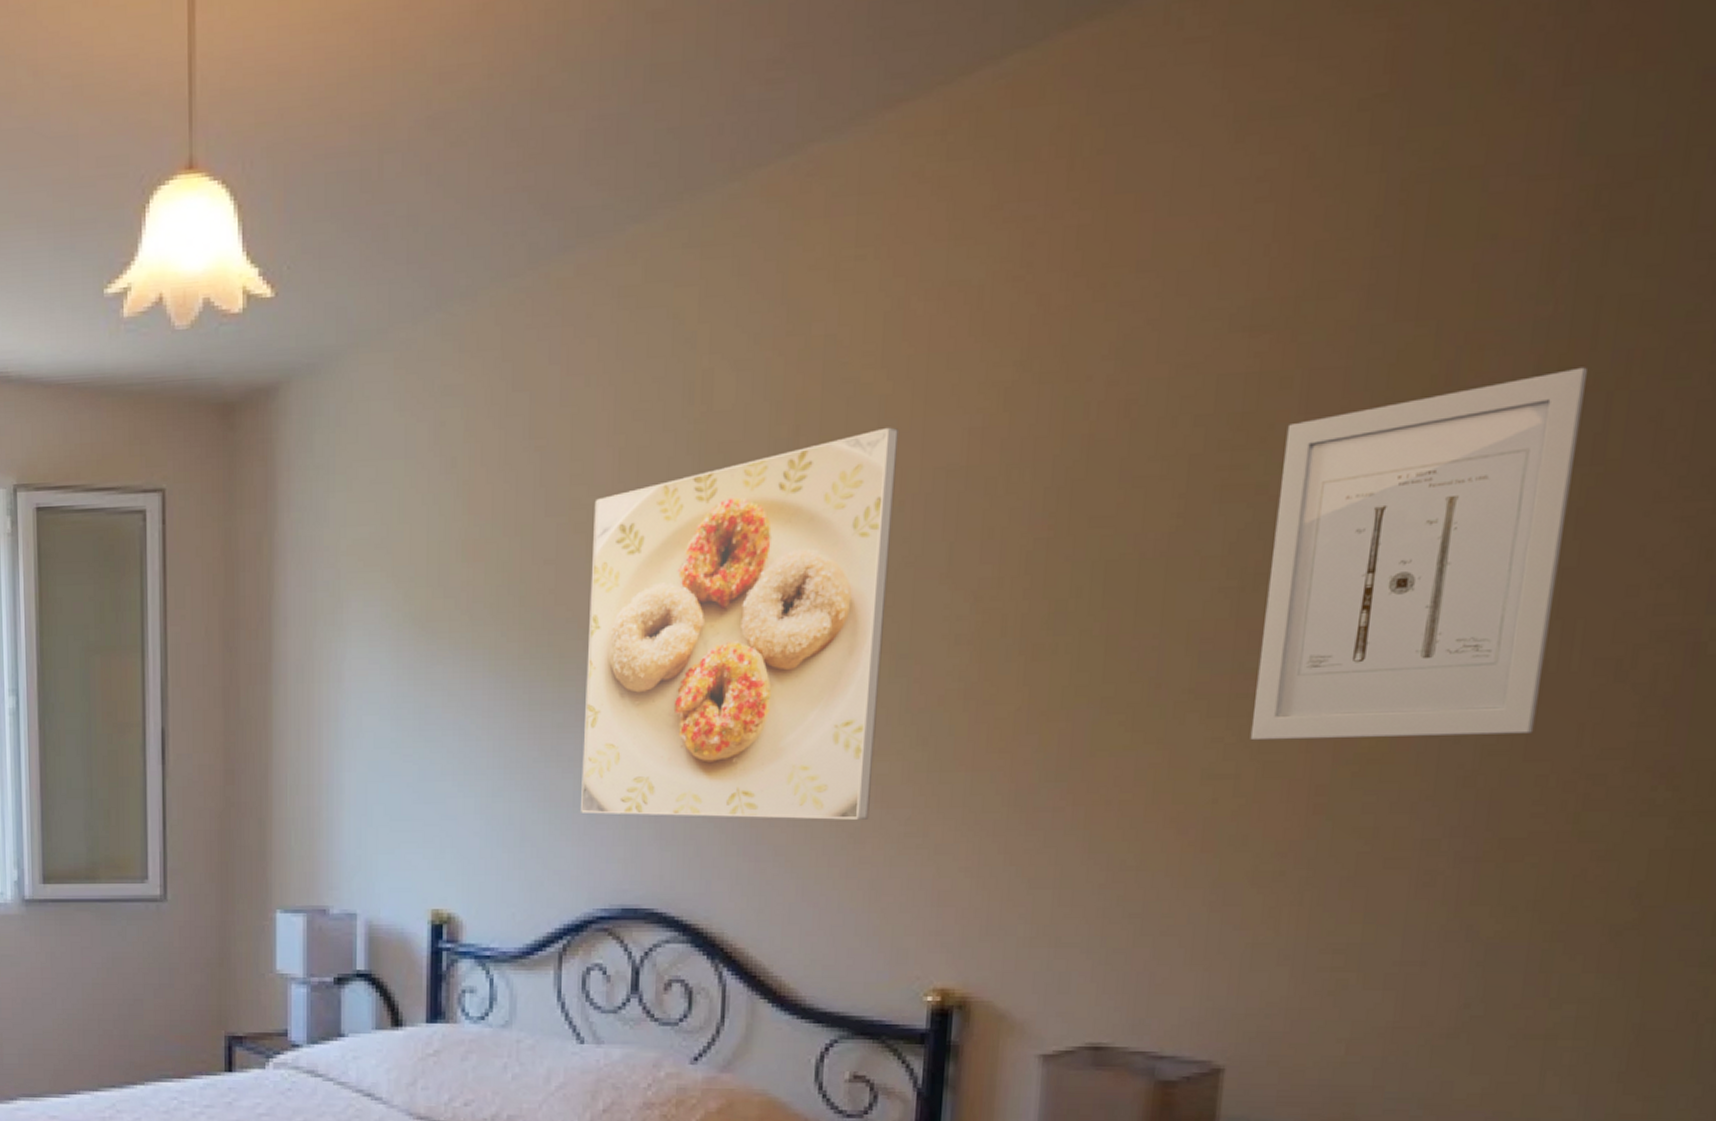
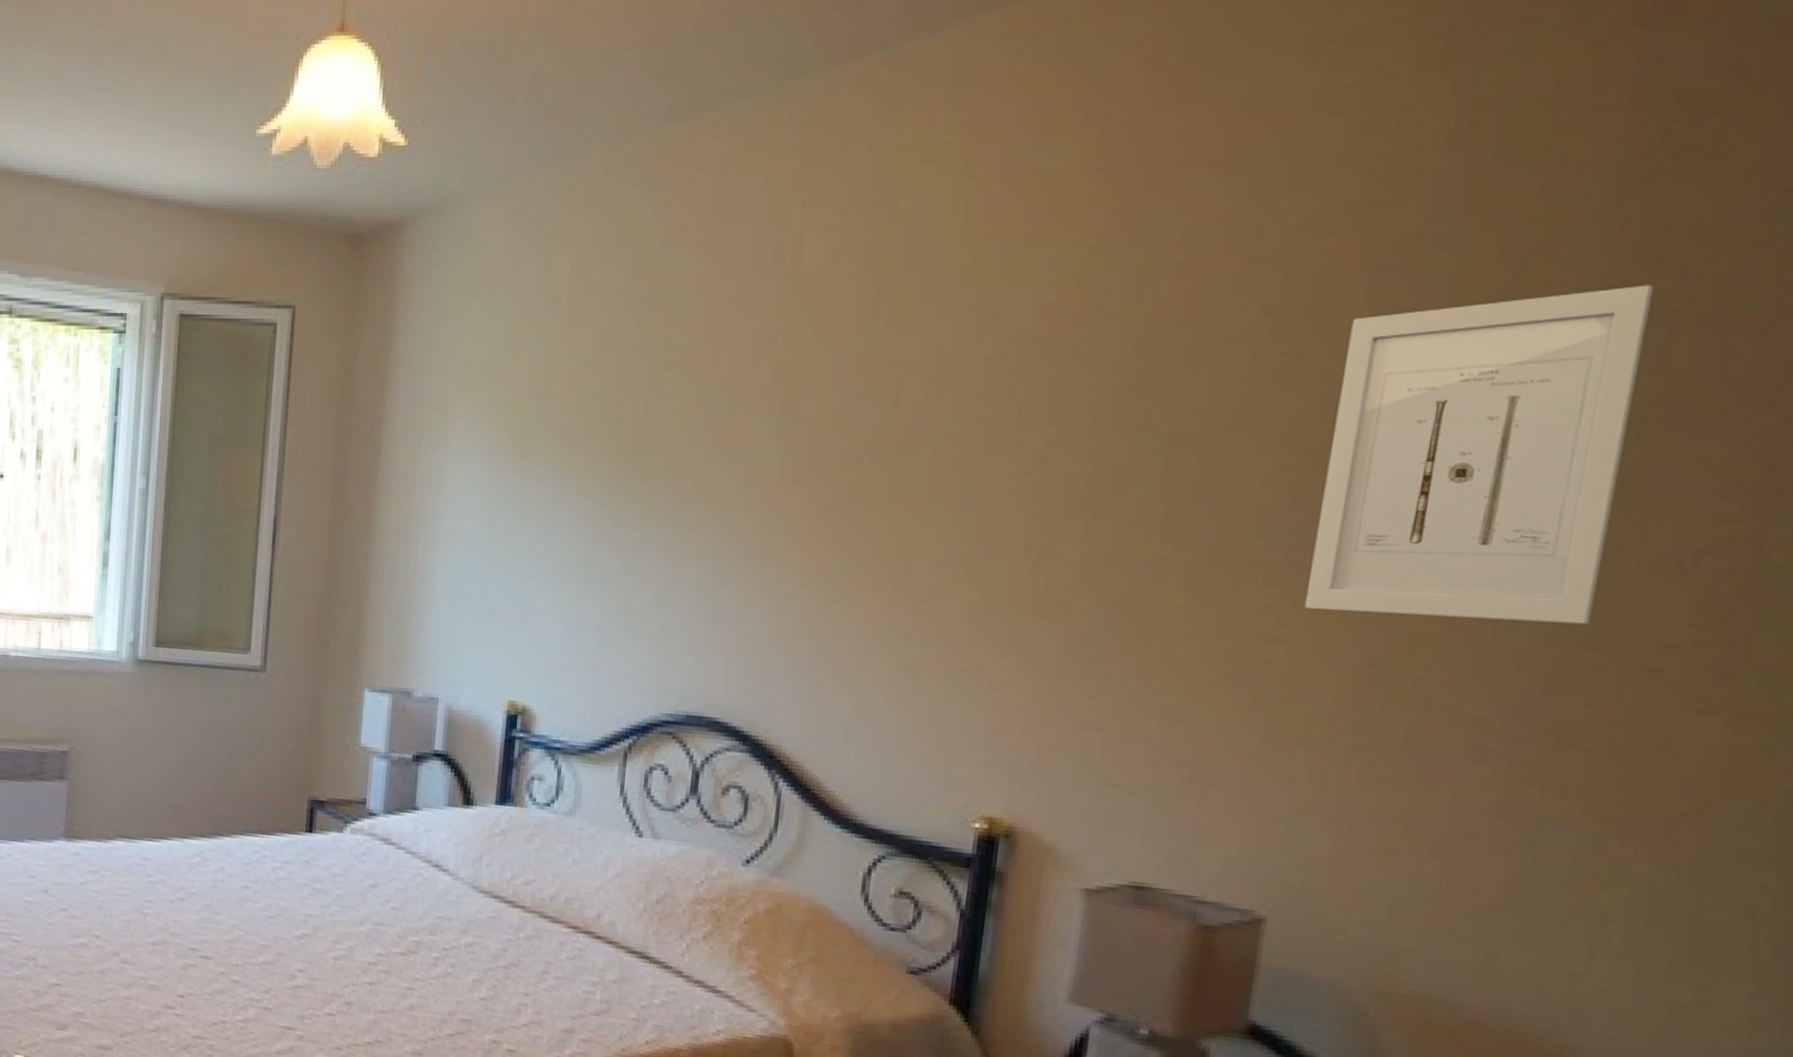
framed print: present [581,427,900,820] -> none [654,296,977,652]

